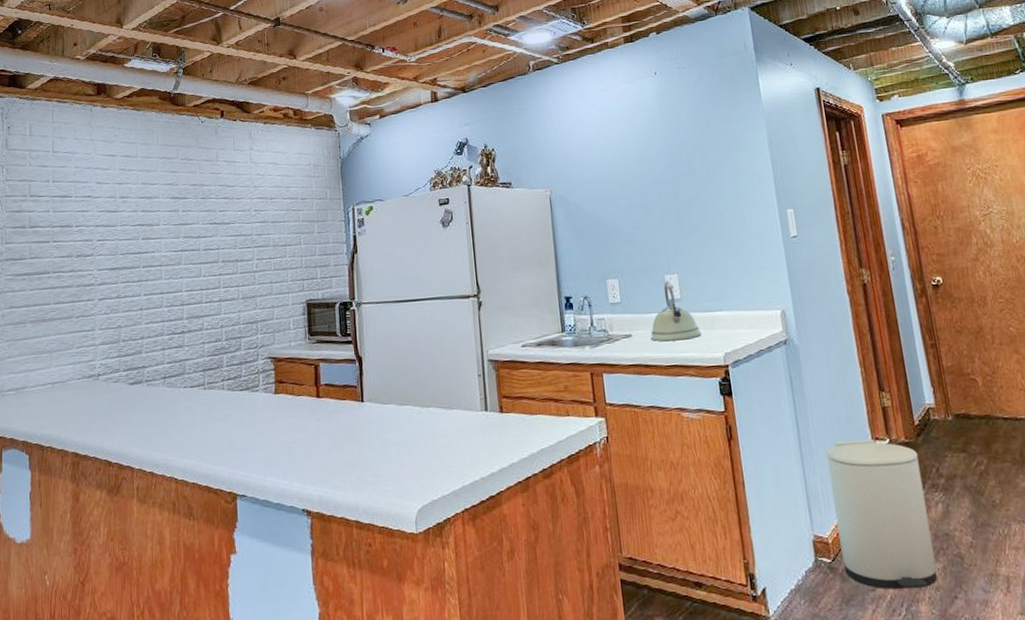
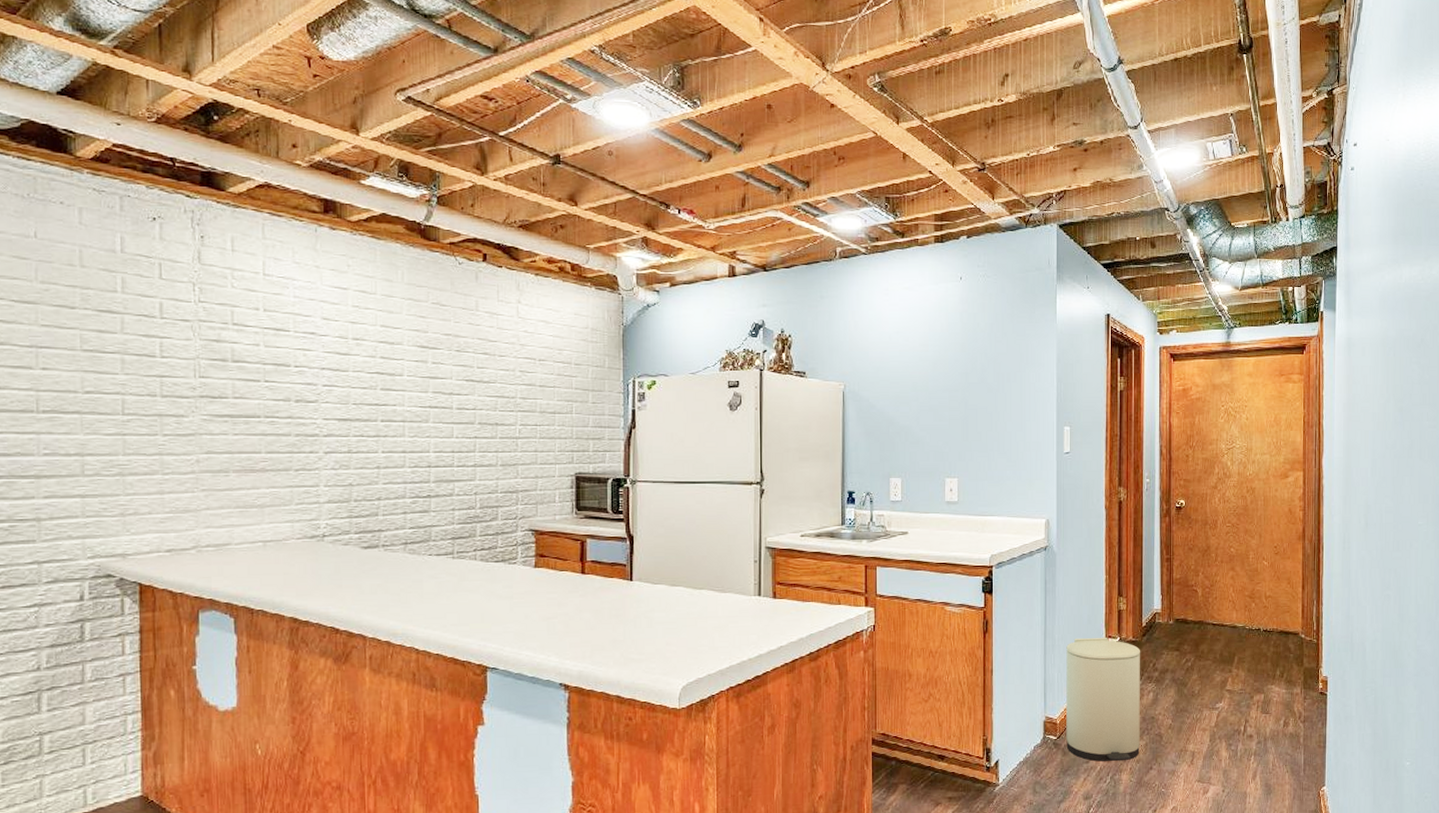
kettle: present [651,281,701,342] -> none [926,484,972,541]

